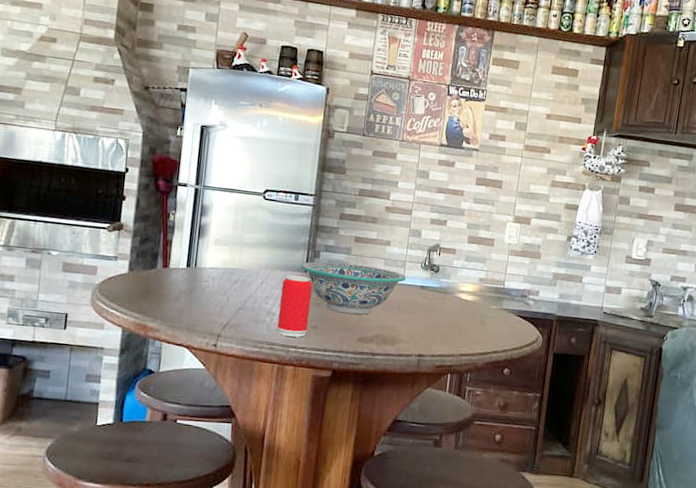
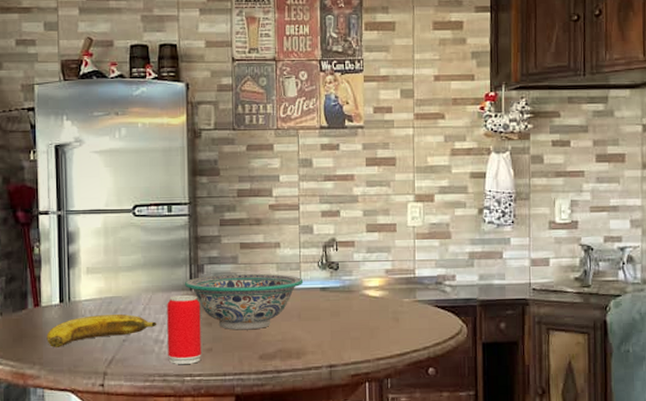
banana: none [170,282,272,307] -> present [46,313,157,347]

